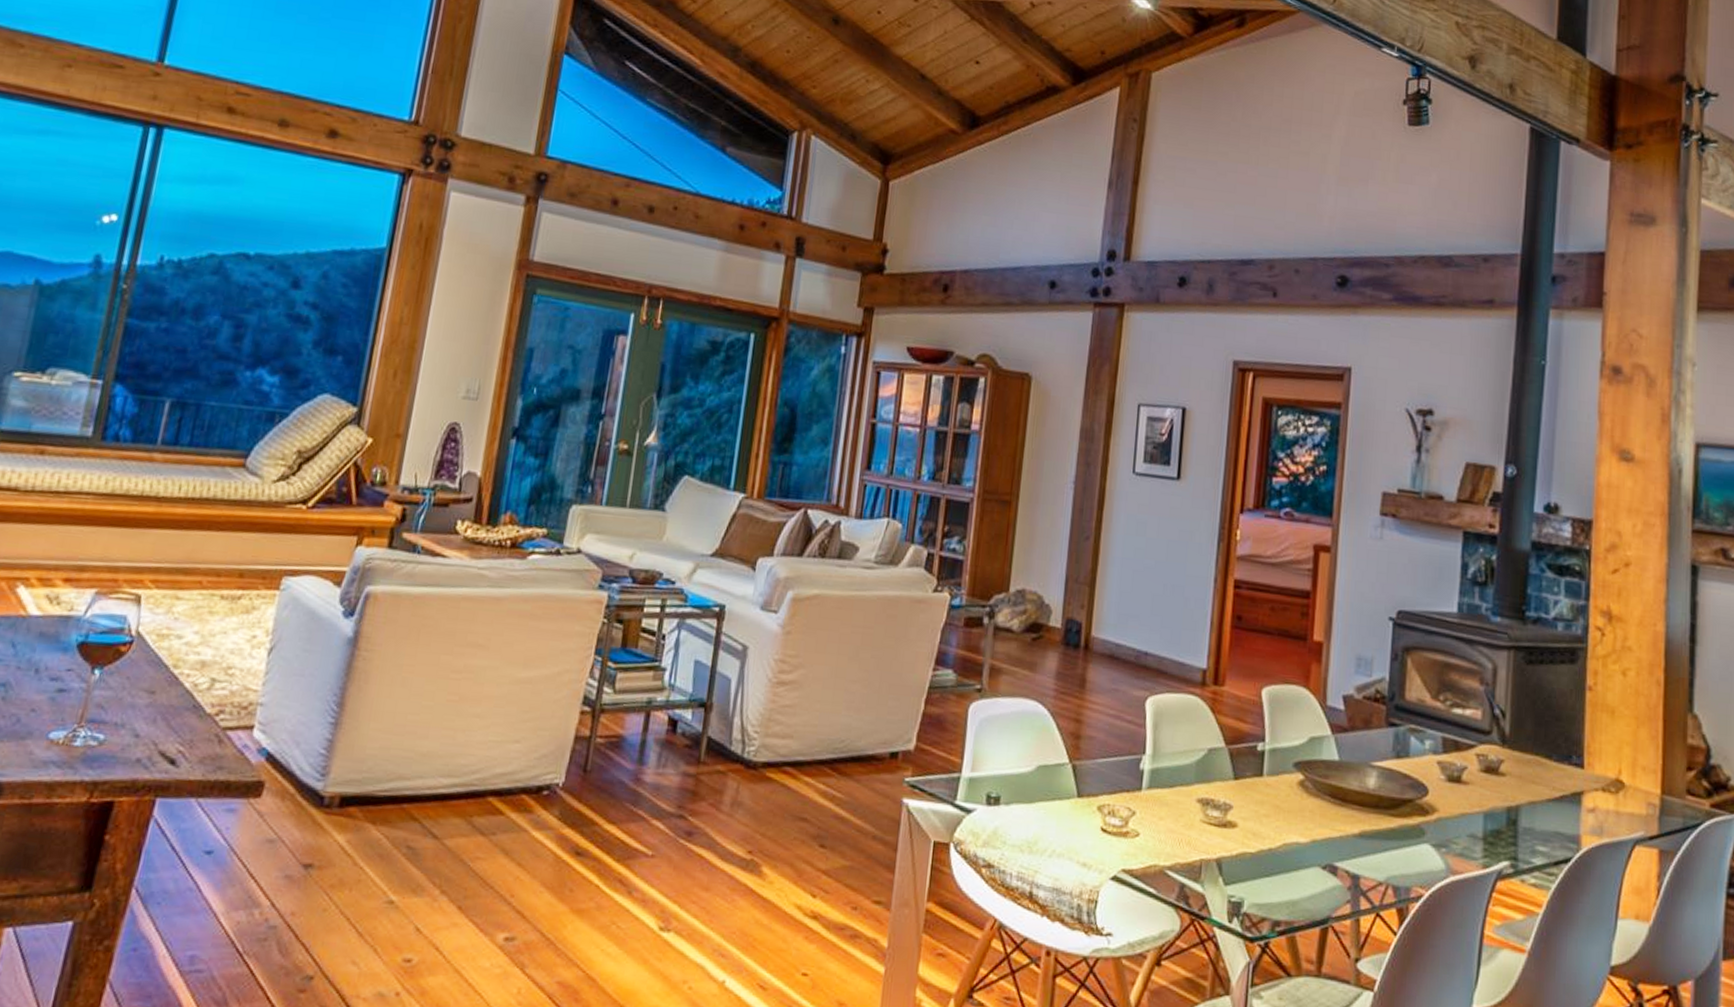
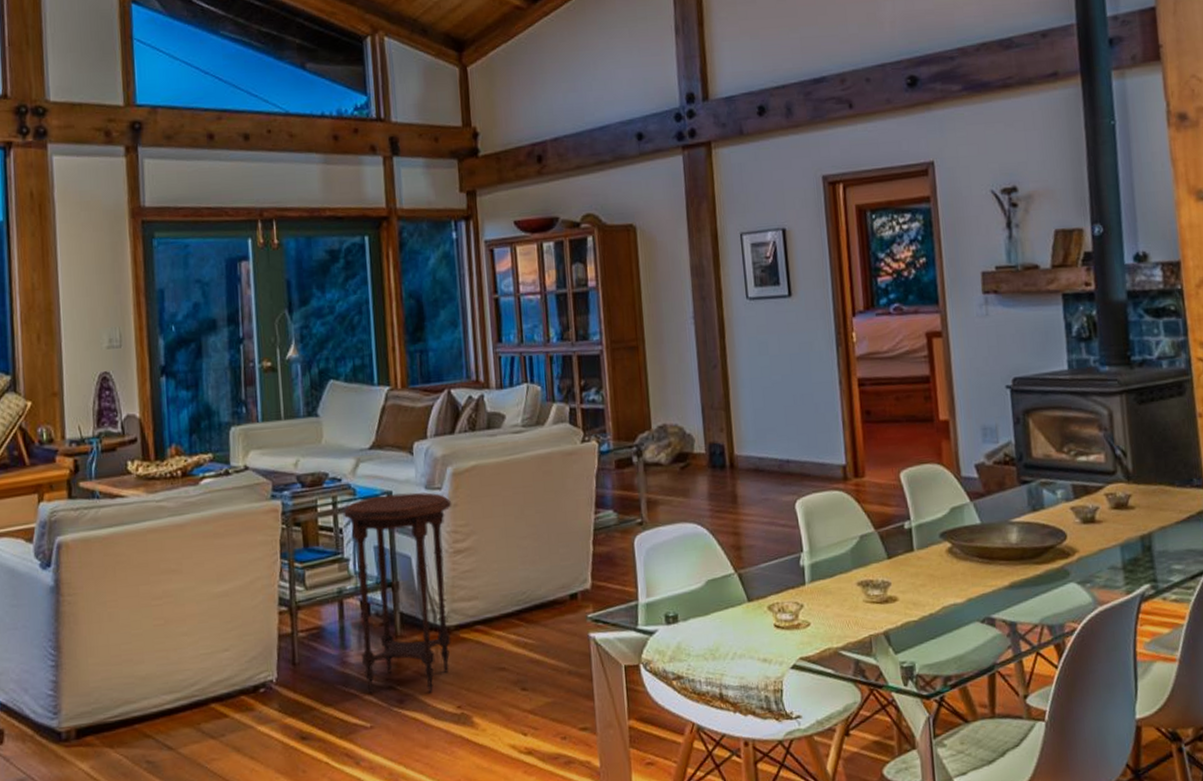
side table: none [656,607,786,831] -> present [343,492,452,693]

